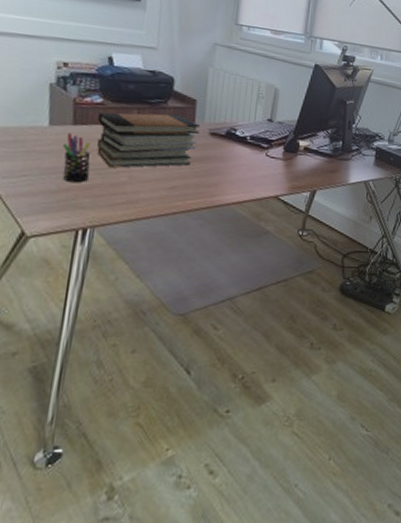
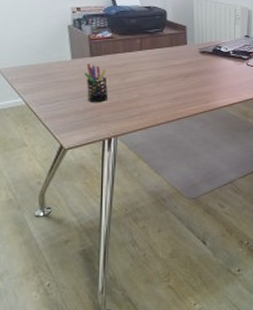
book stack: present [96,112,201,168] -> none [110,40,192,87]

